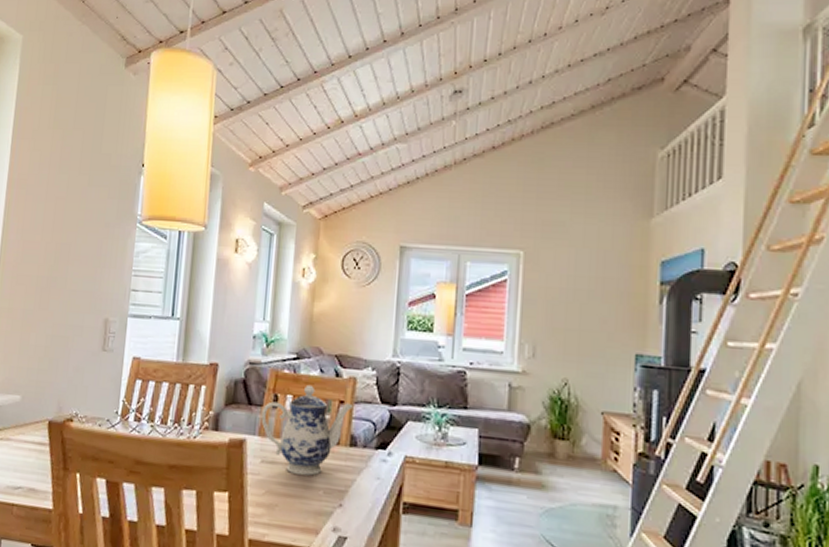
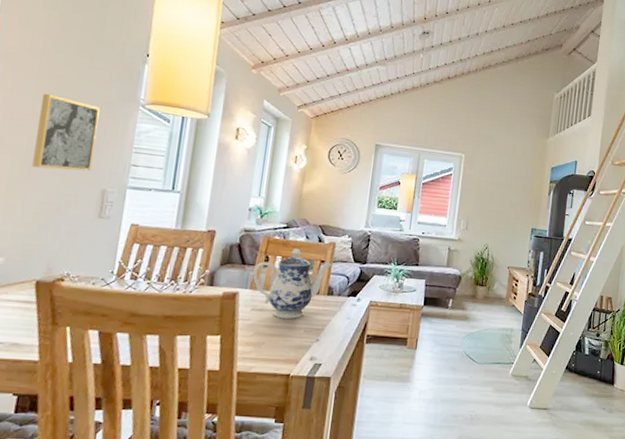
wall art: none [42,218,100,300] -> present [32,93,100,172]

